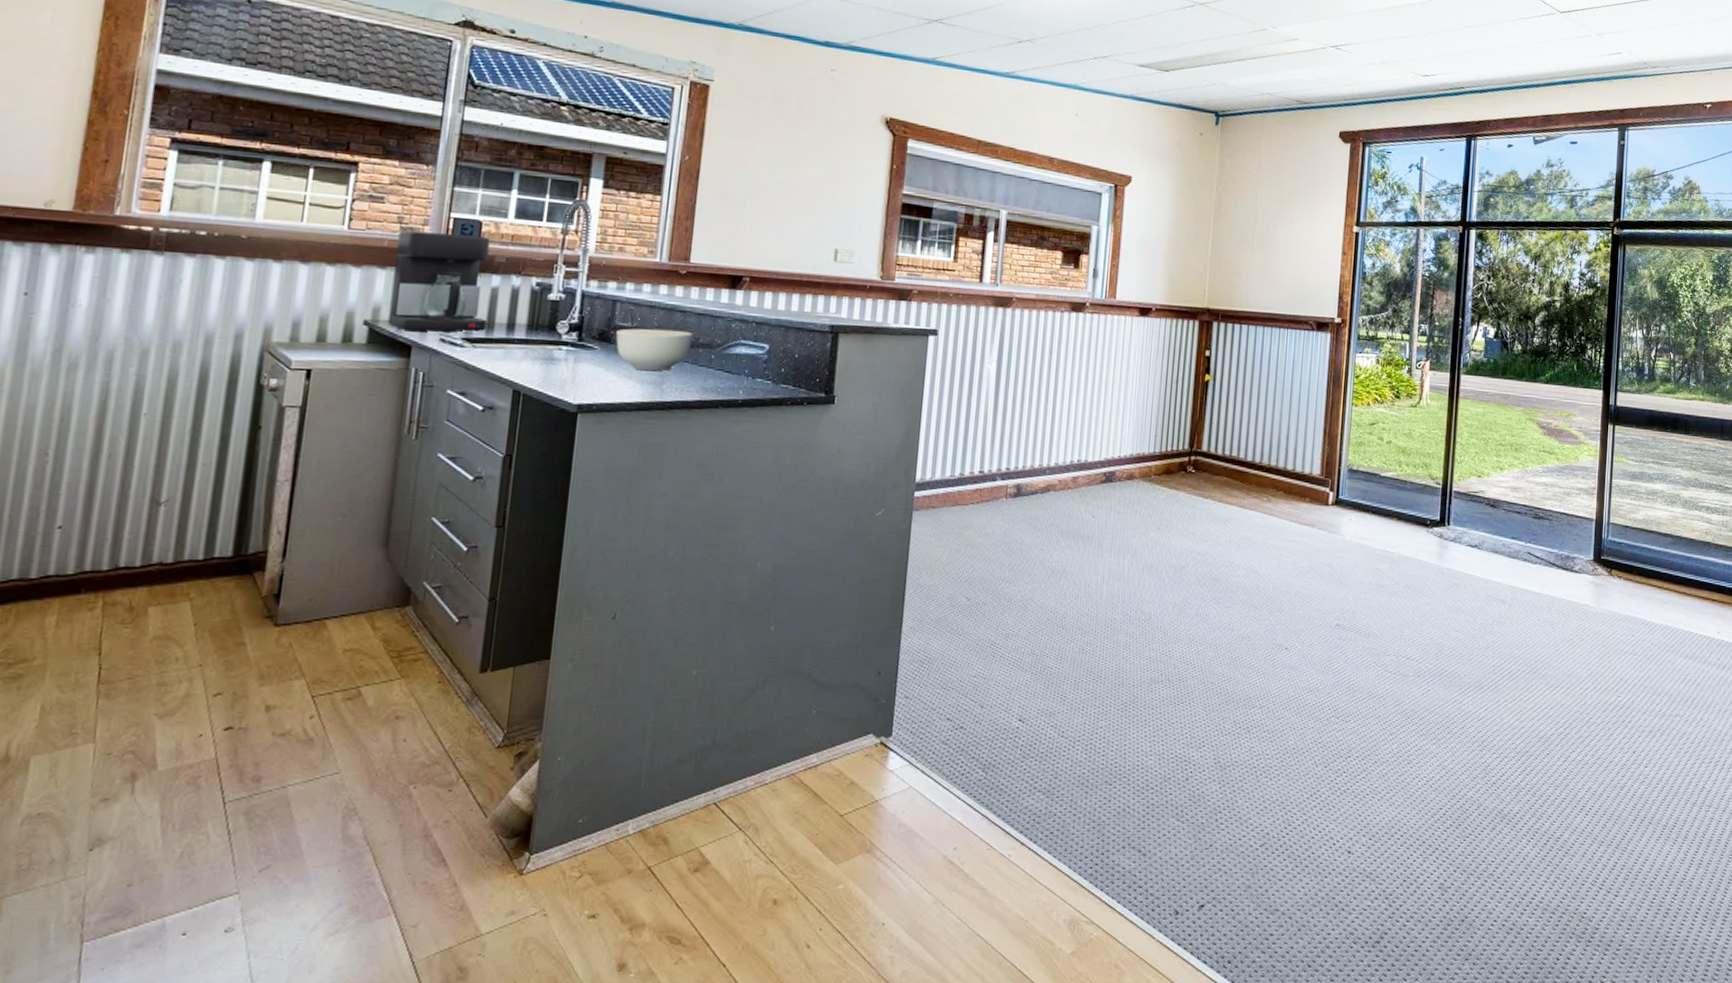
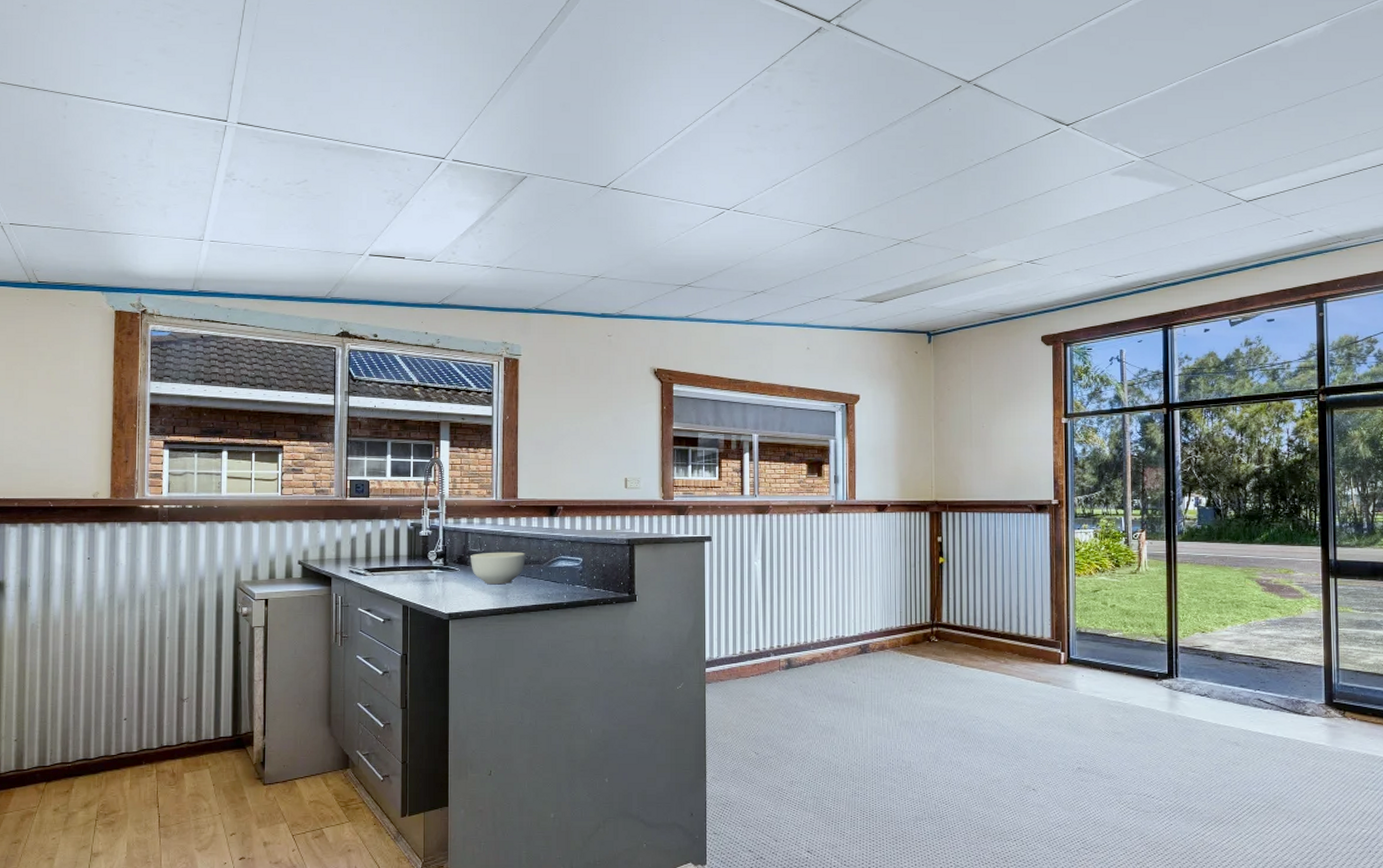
coffee maker: present [387,231,491,333] -> none [314,491,381,567]

